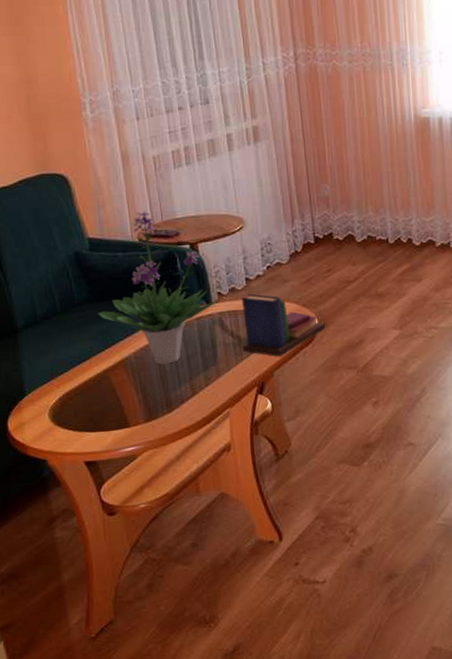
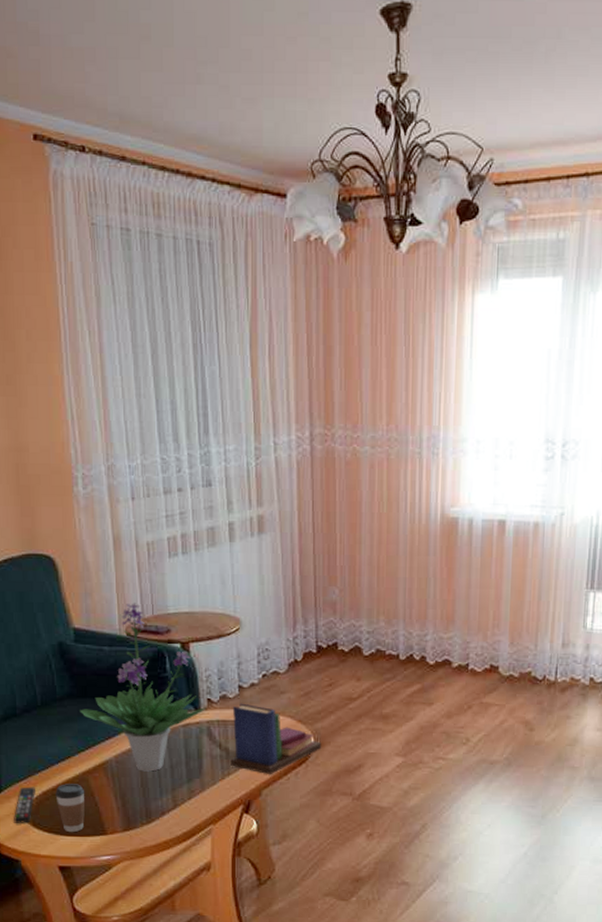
remote control: none [38,388,59,426] -> present [14,786,35,824]
coffee cup: none [78,382,108,429] -> present [55,784,85,833]

